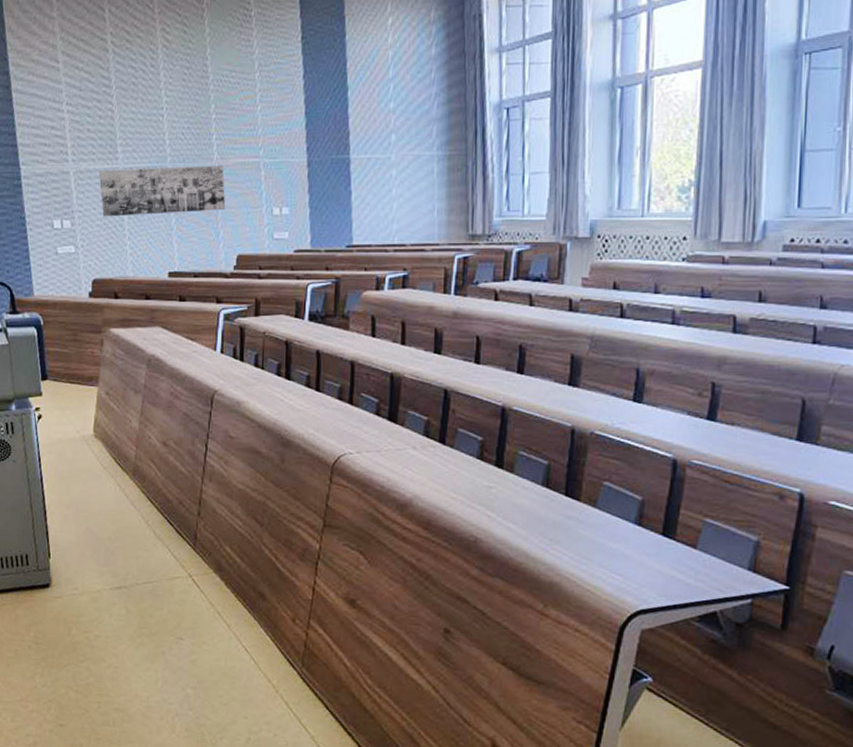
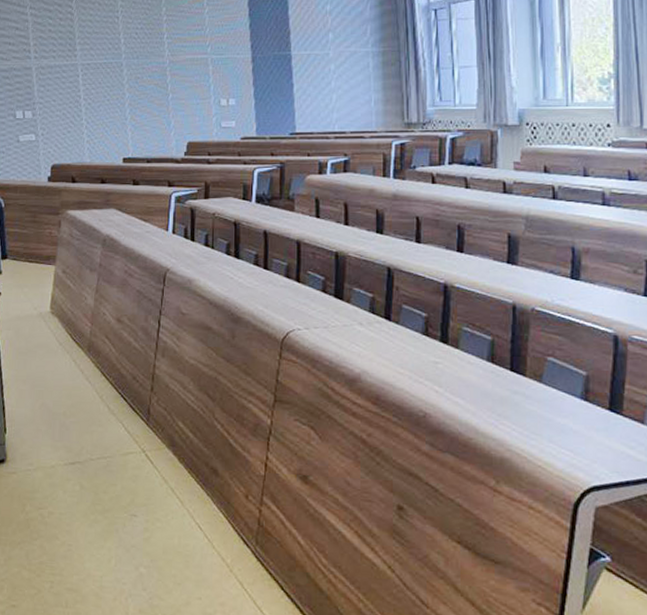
wall art: present [99,165,226,217] -> none [59,61,177,108]

